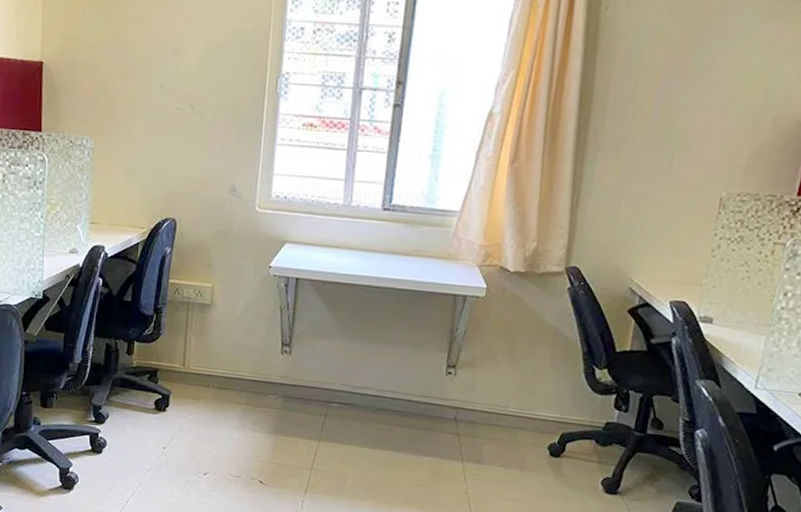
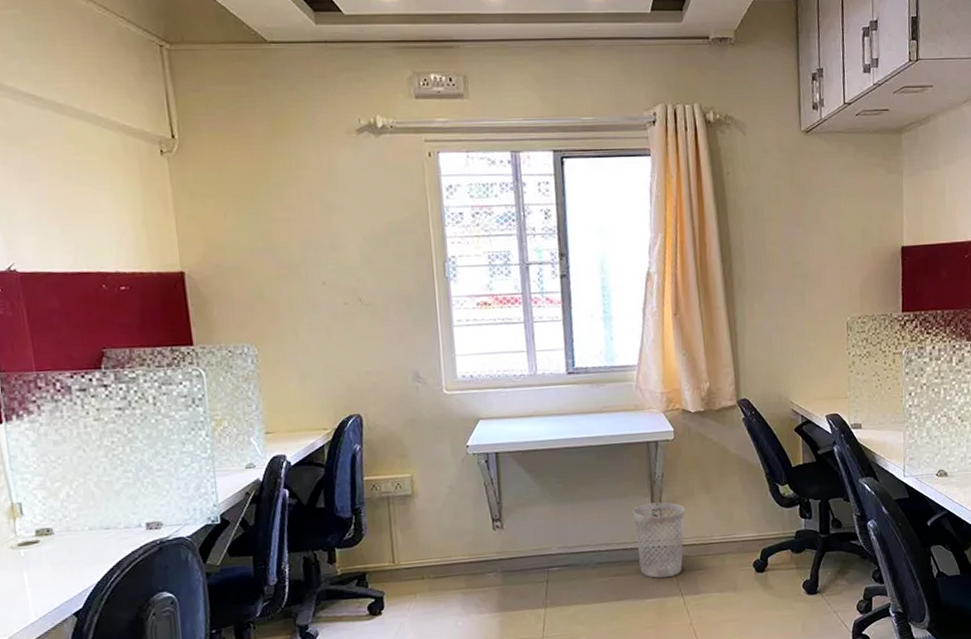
wastebasket: none [422,358,483,440] -> present [633,502,685,579]

